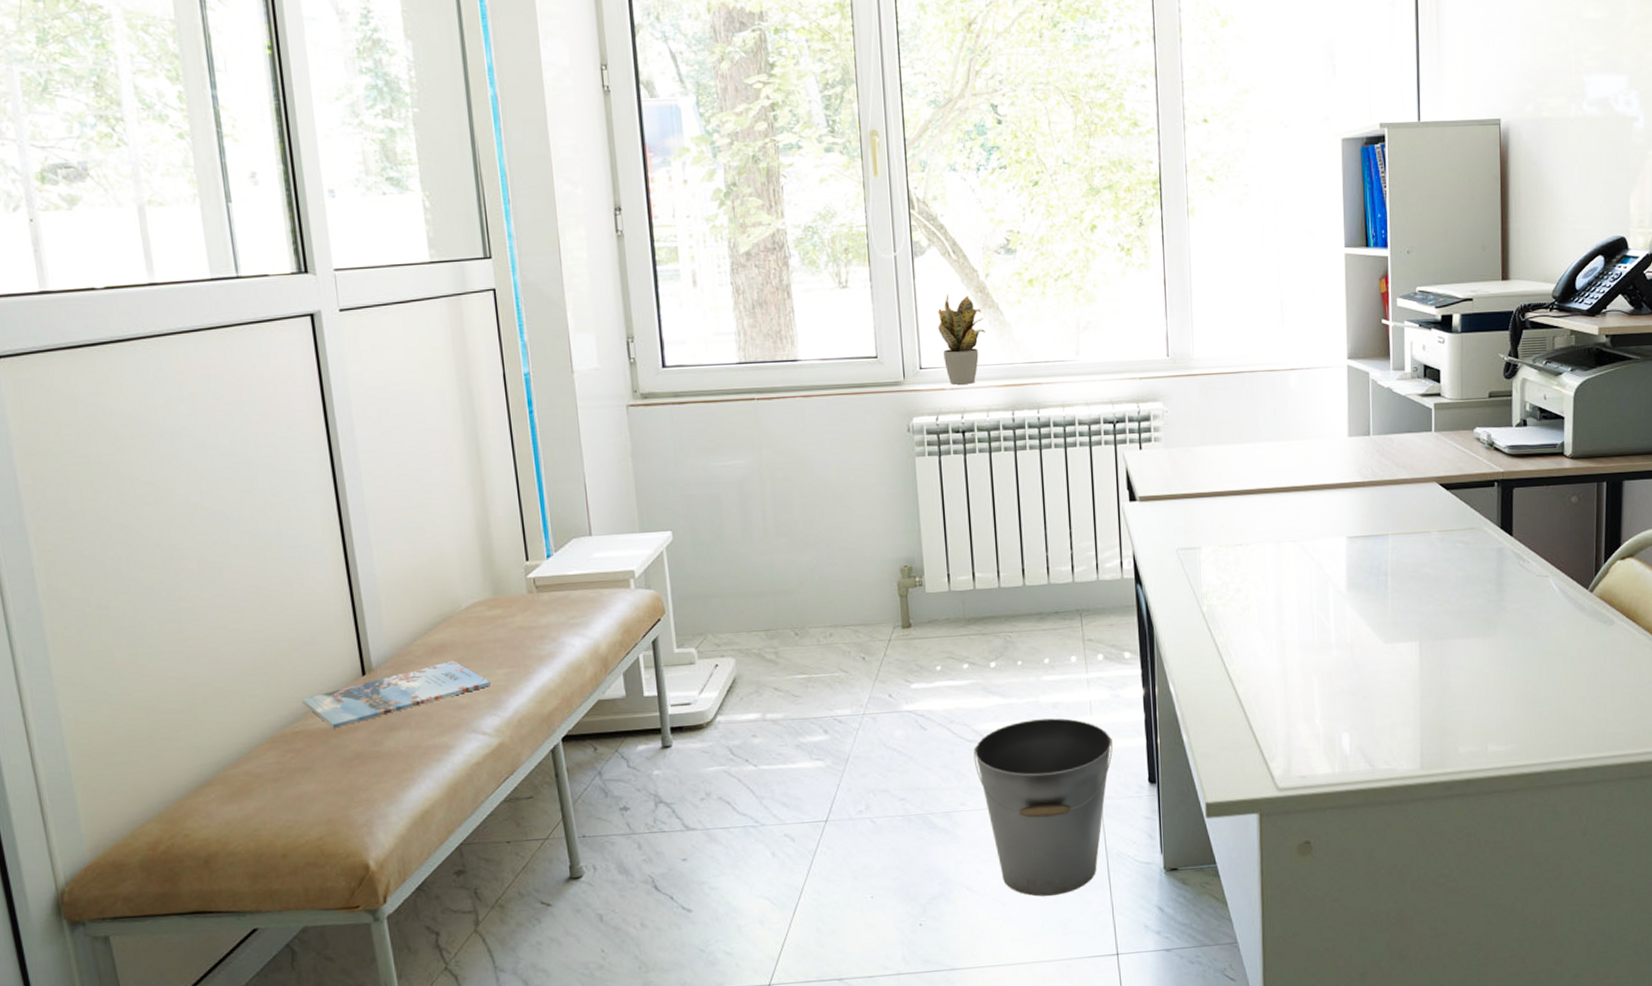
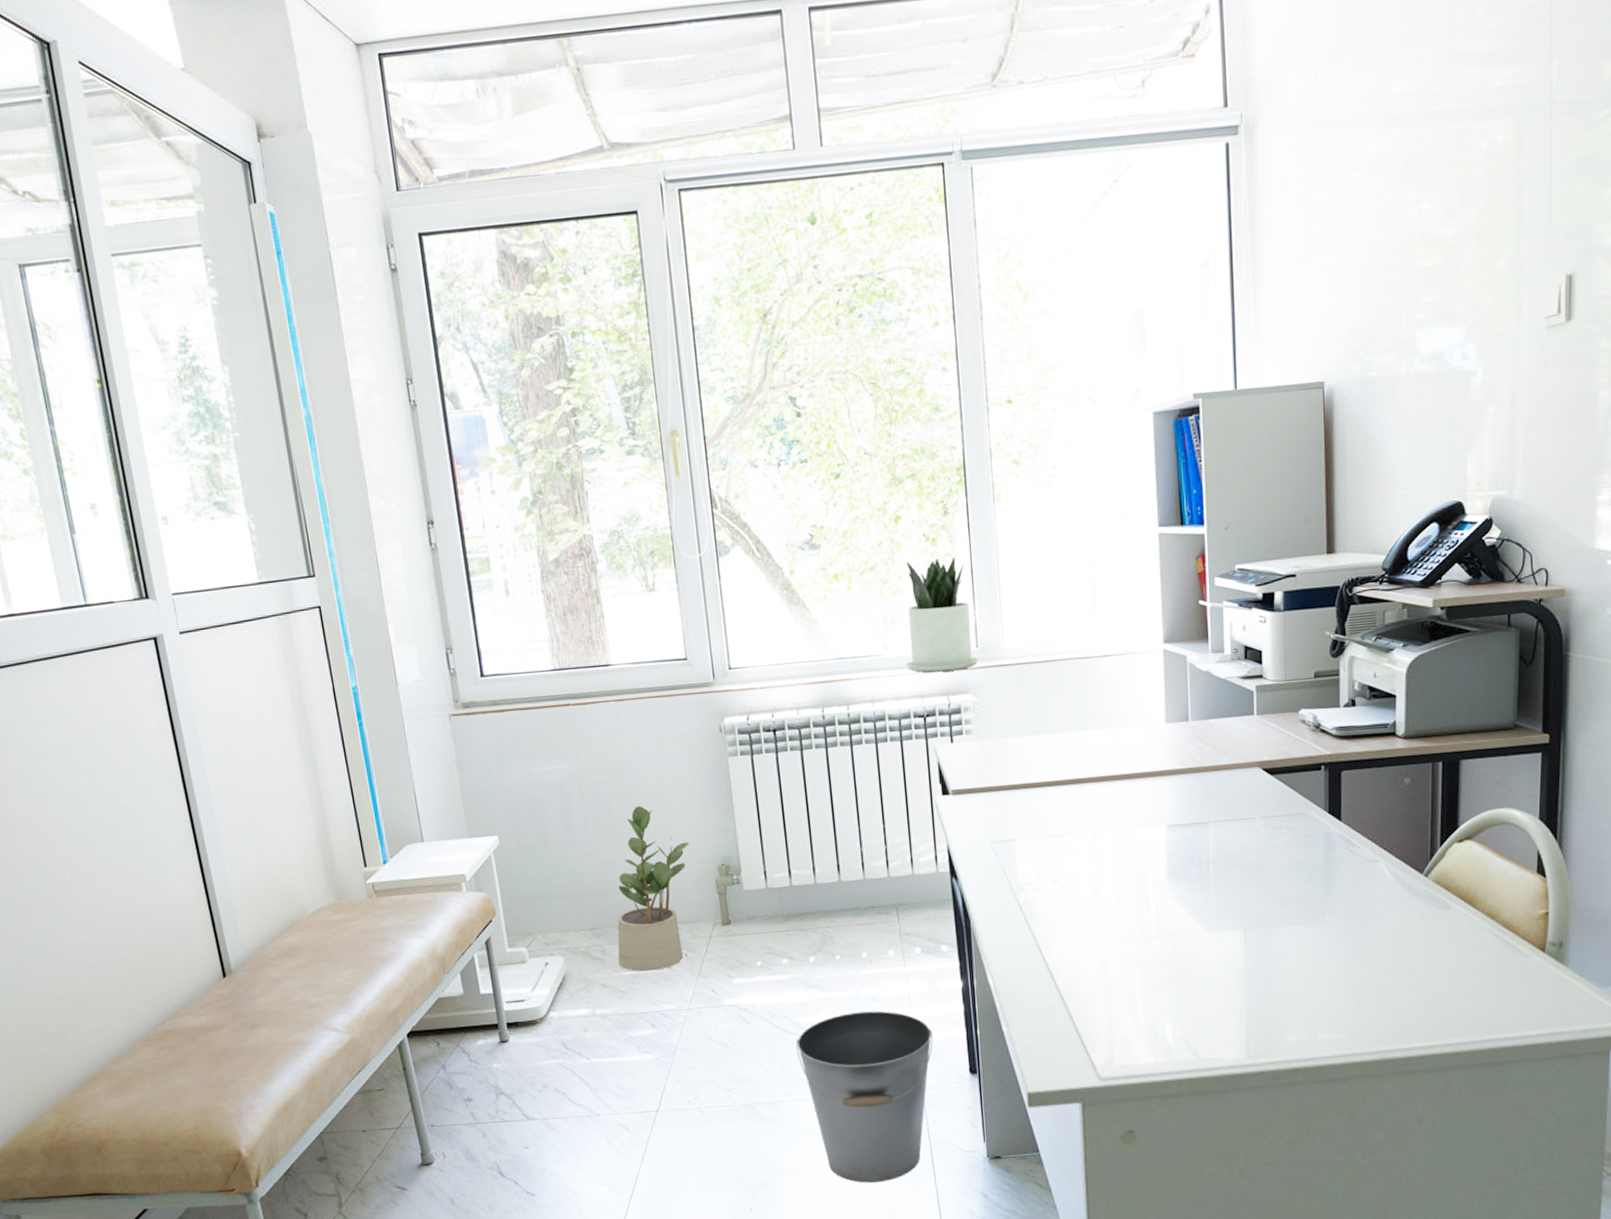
magazine: present [302,661,490,729] -> none [171,962,339,1027]
potted plant: none [792,504,872,675] -> present [617,806,689,972]
potted plant: present [938,294,985,385] -> none [745,593,792,684]
planter: none [1096,267,1170,380] -> present [905,557,979,673]

